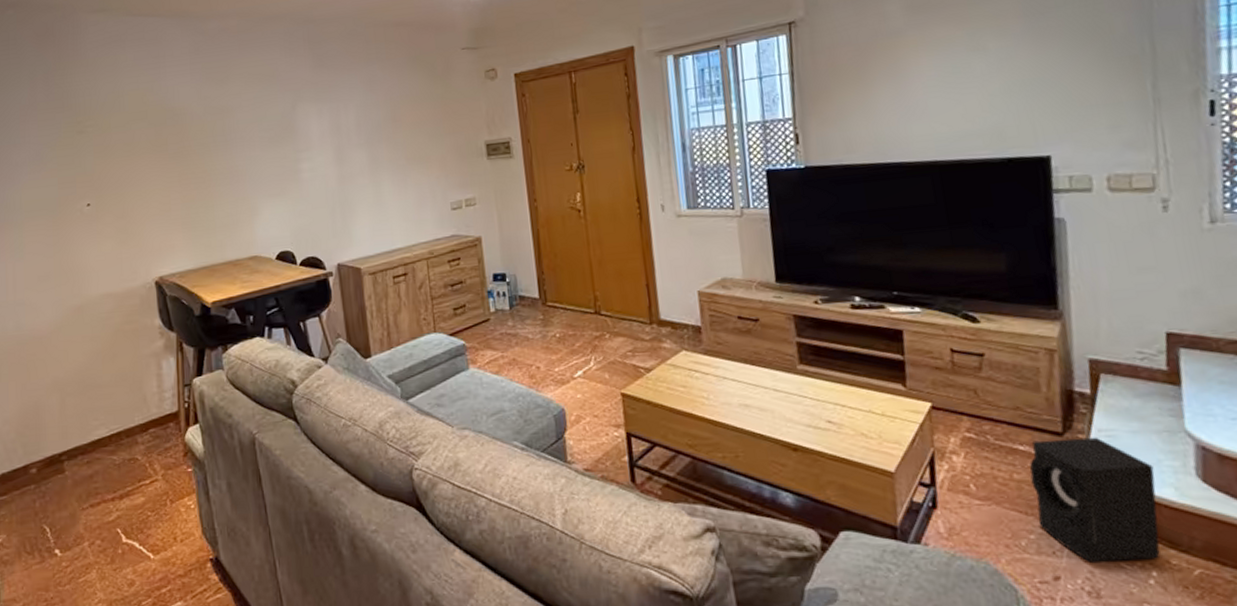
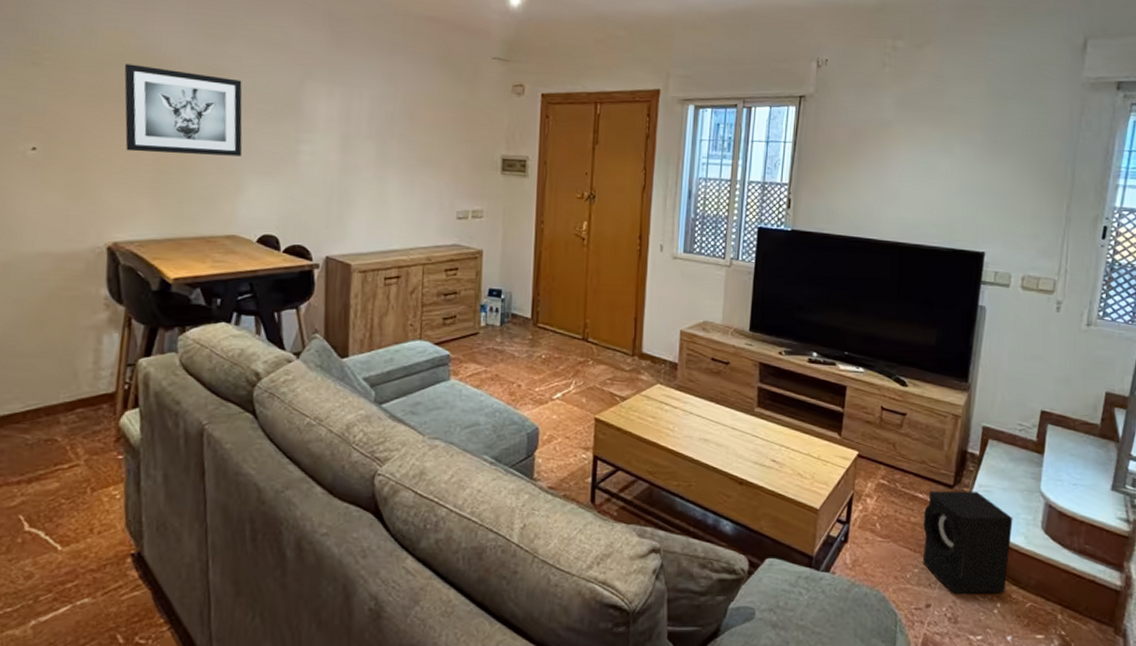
wall art: none [148,114,253,194] -> present [124,64,243,157]

